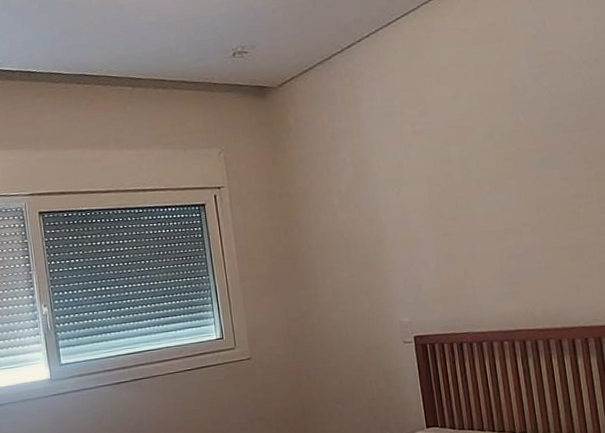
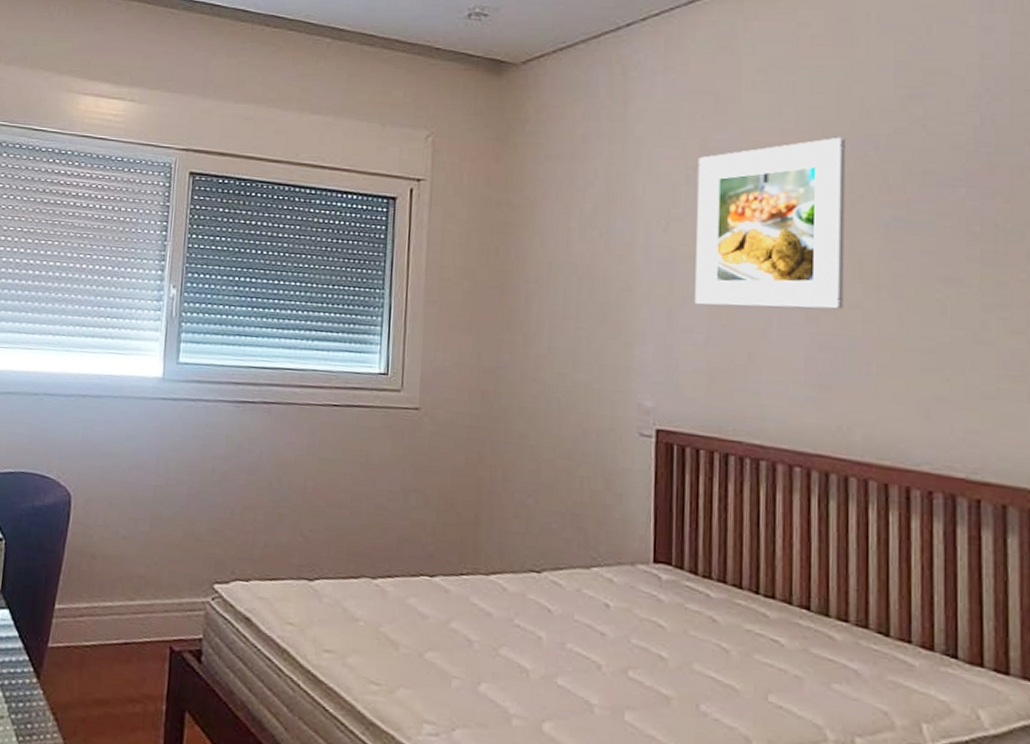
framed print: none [411,108,519,244] -> present [695,137,846,310]

